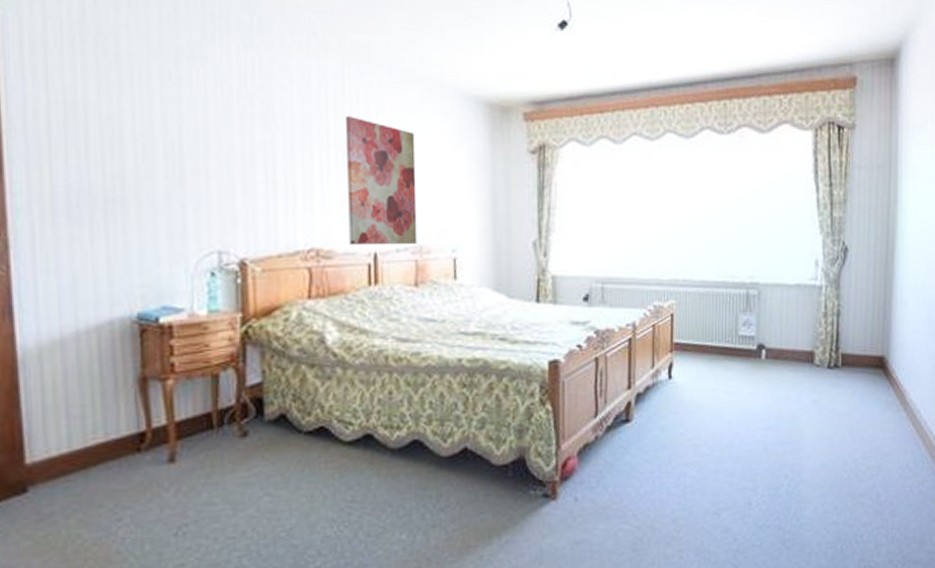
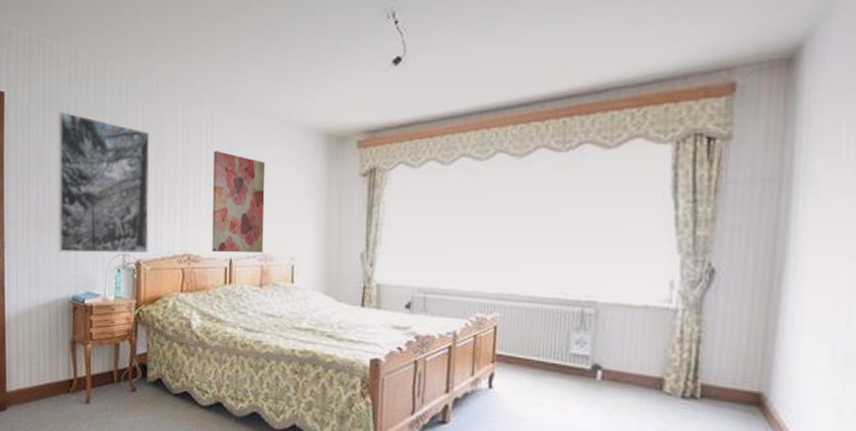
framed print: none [98,47,257,251] -> present [57,111,150,254]

